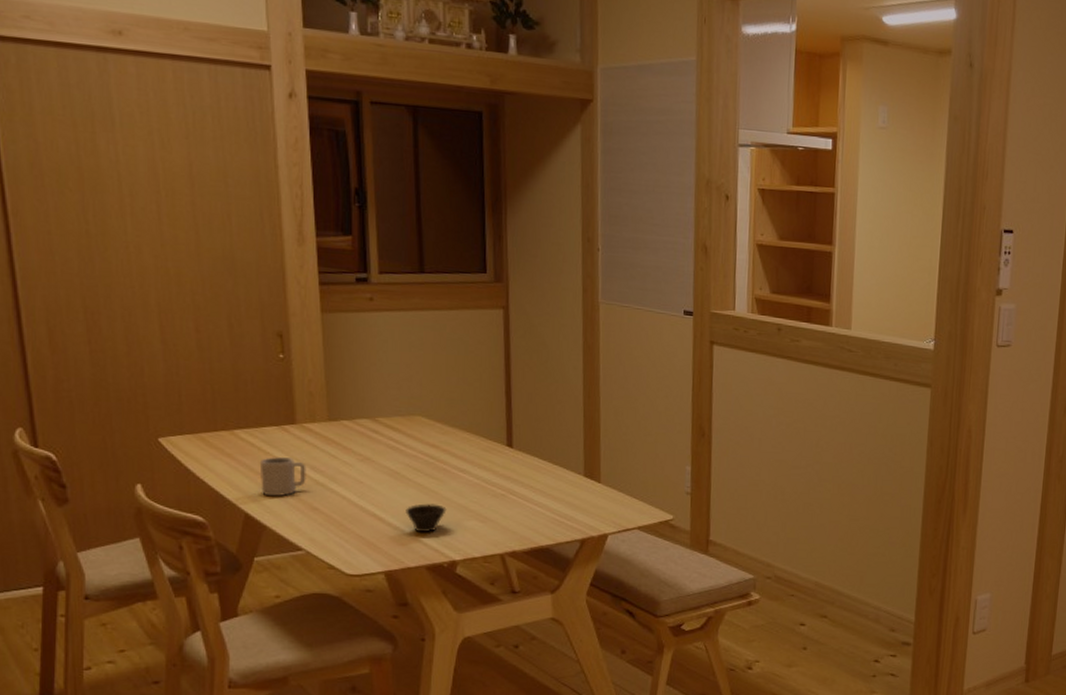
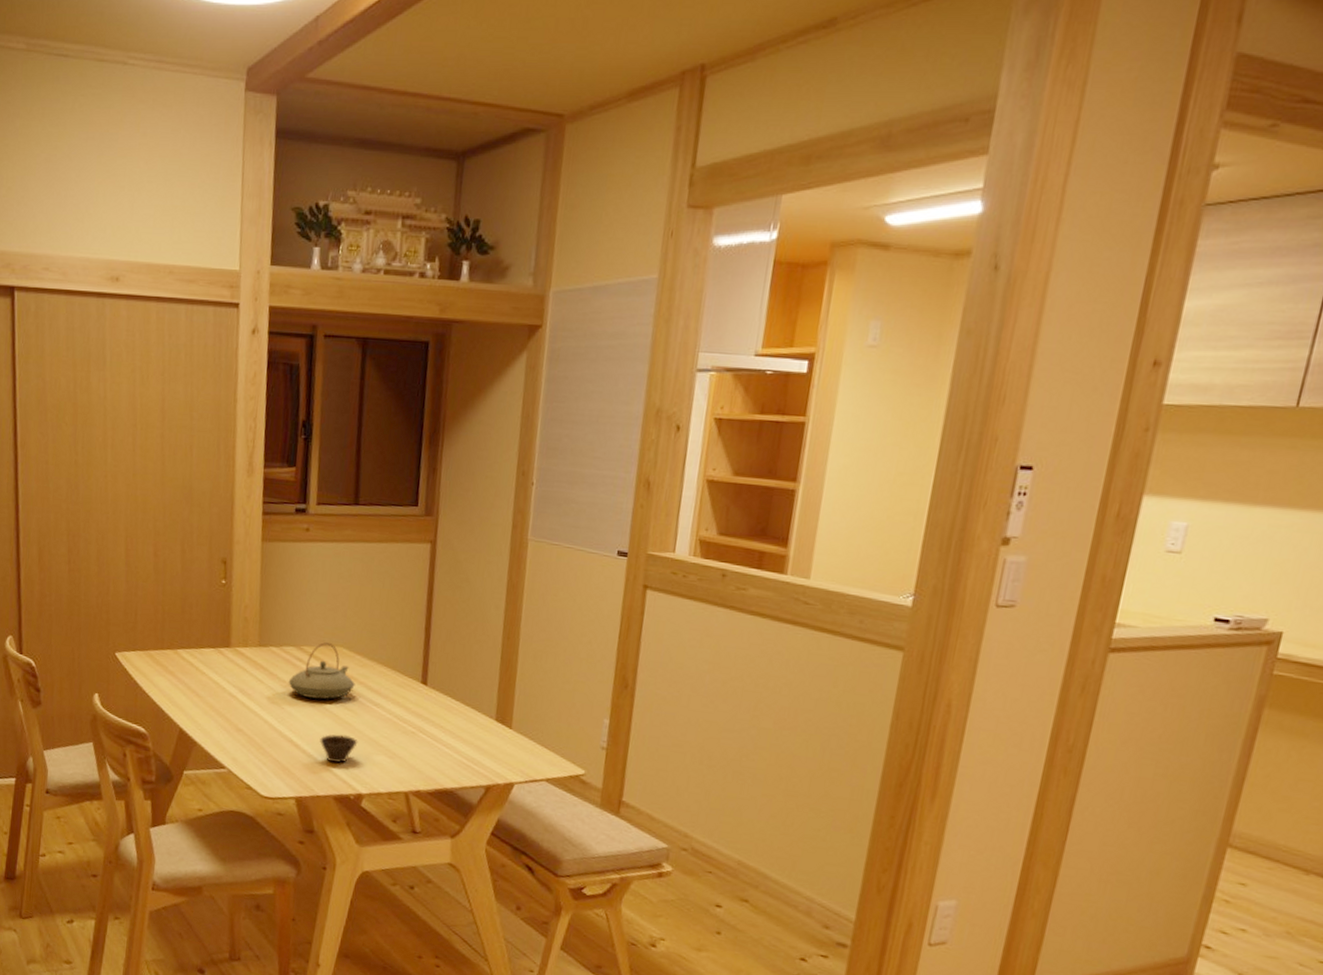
cup: present [259,457,306,496] -> none [195,677,236,715]
teapot: none [365,412,438,470] -> present [288,642,355,700]

